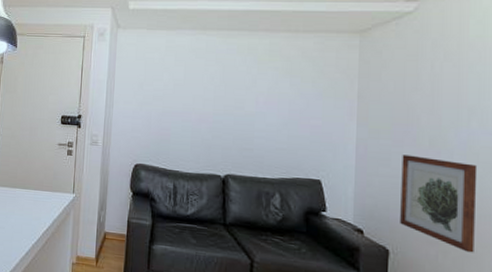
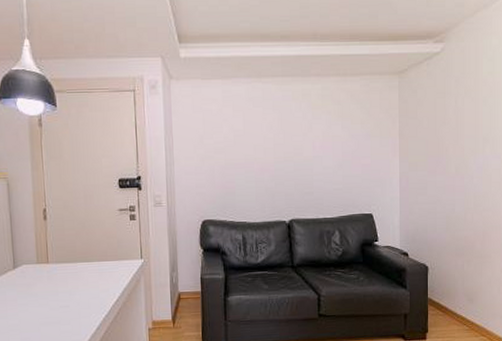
wall art: present [400,155,478,253] -> none [435,182,491,259]

